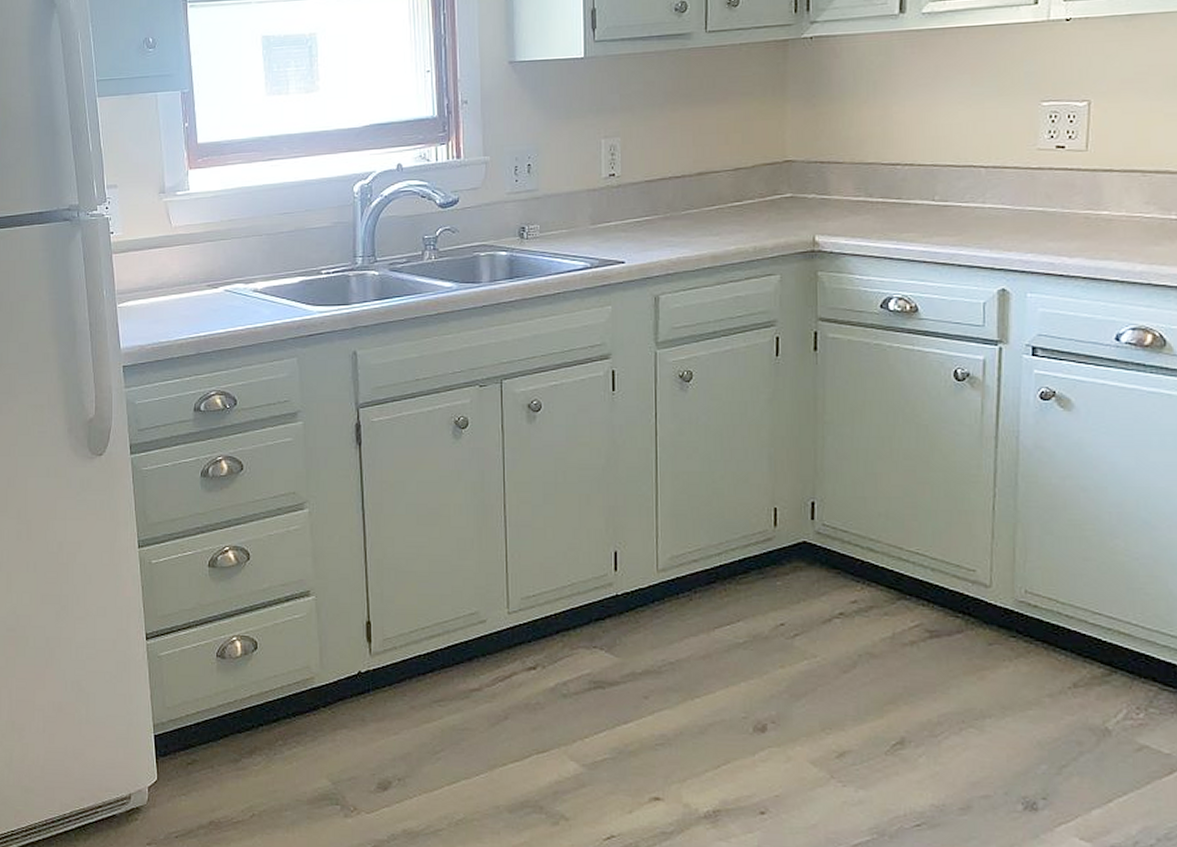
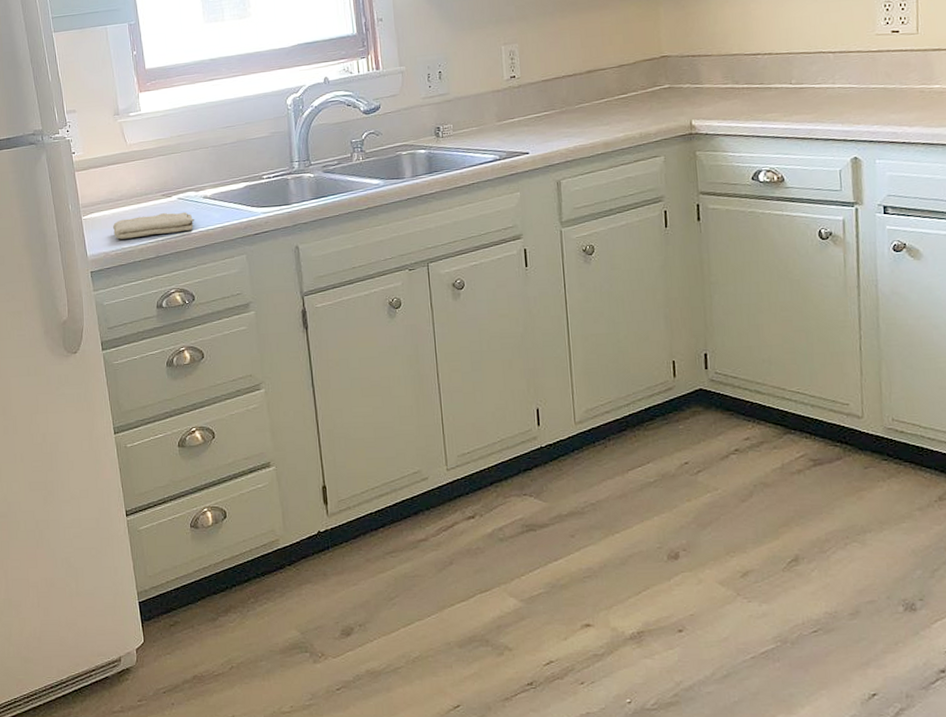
washcloth: none [151,305,243,332] -> present [113,211,195,240]

